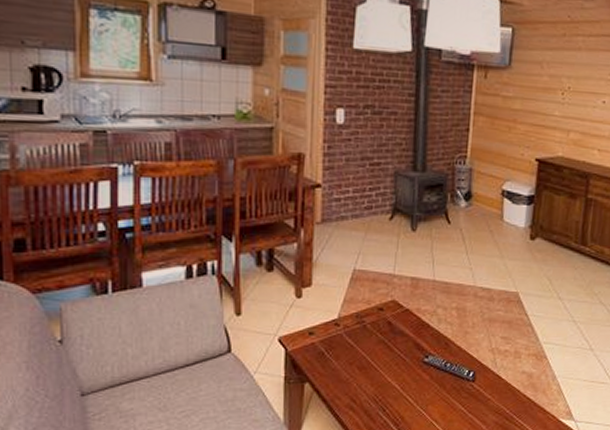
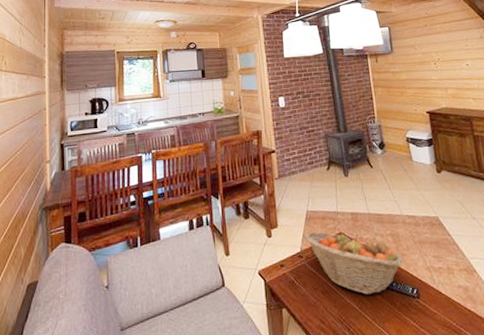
fruit basket: none [345,296,465,374] -> present [304,231,403,295]

